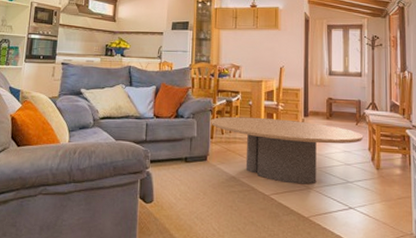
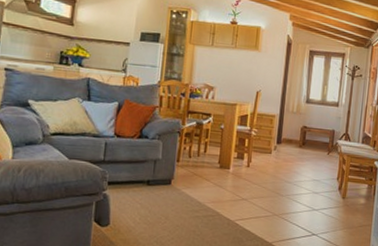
coffee table: present [211,116,364,185] -> none [178,139,334,211]

